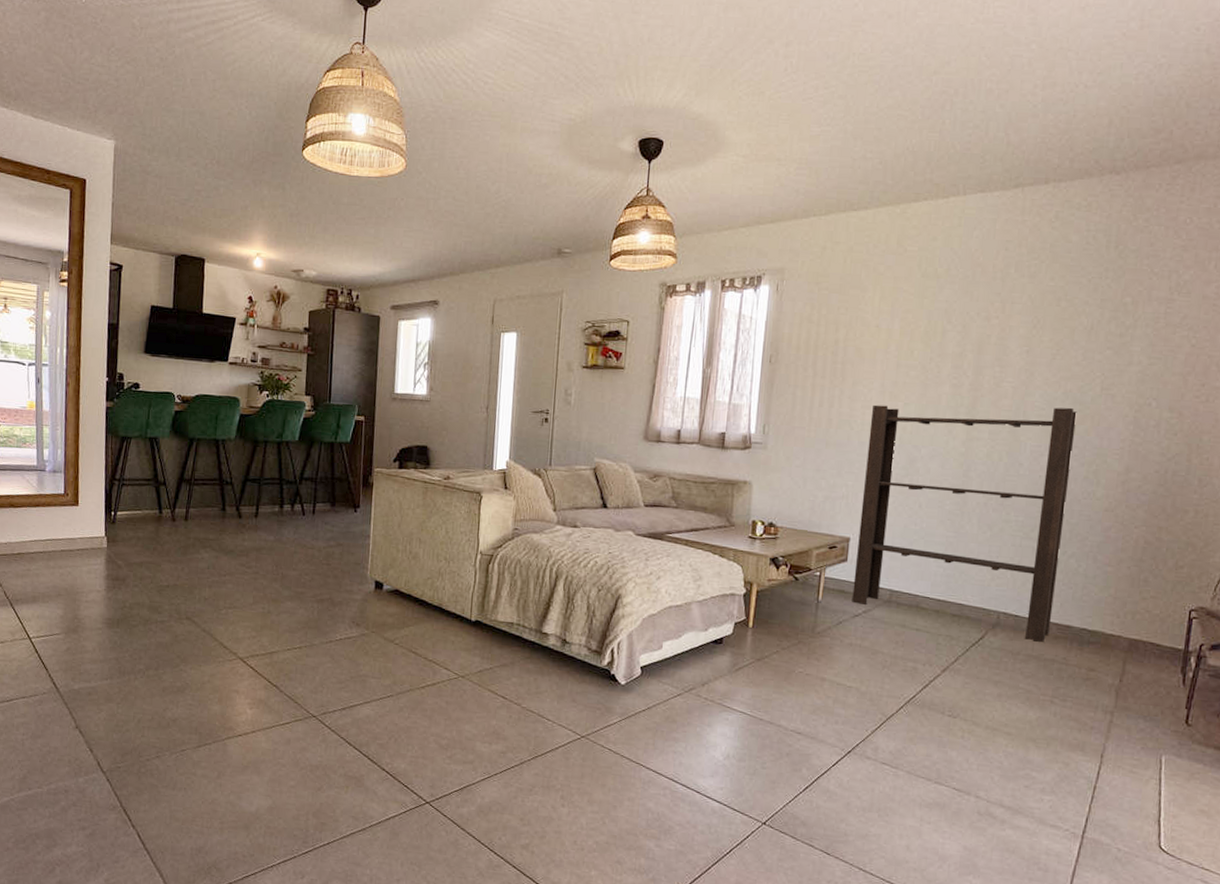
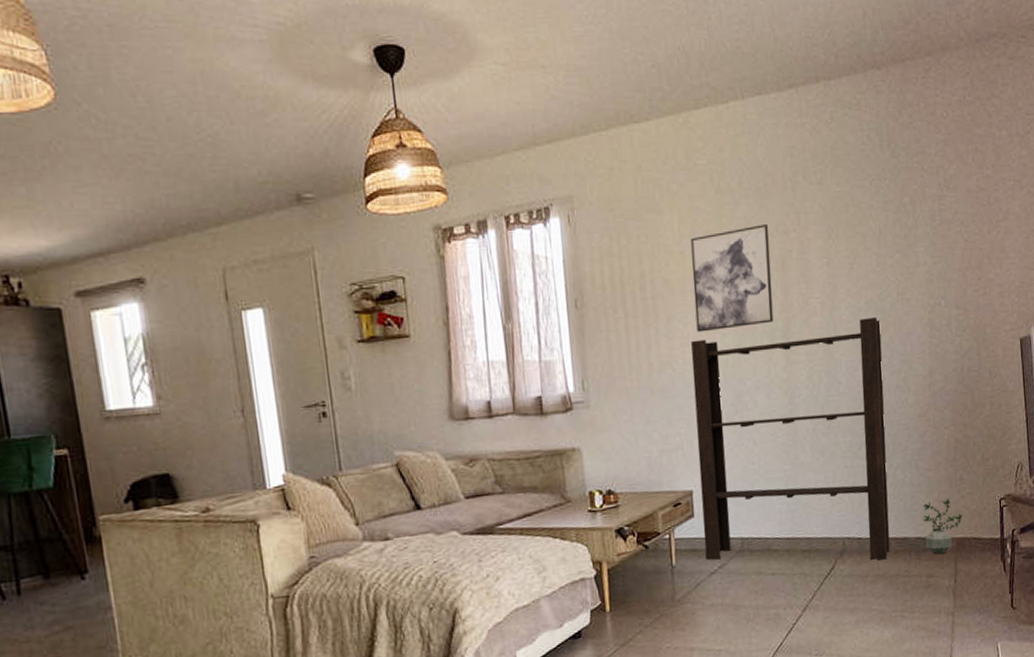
wall art: none [880,309,971,400] -> present [691,224,774,333]
potted plant: none [1091,596,1141,651] -> present [923,498,963,555]

